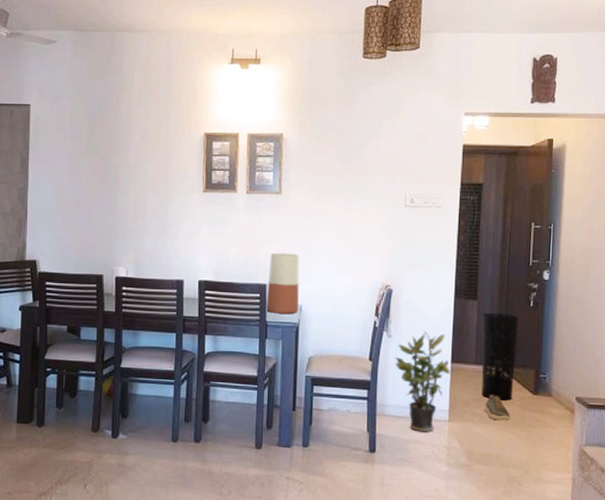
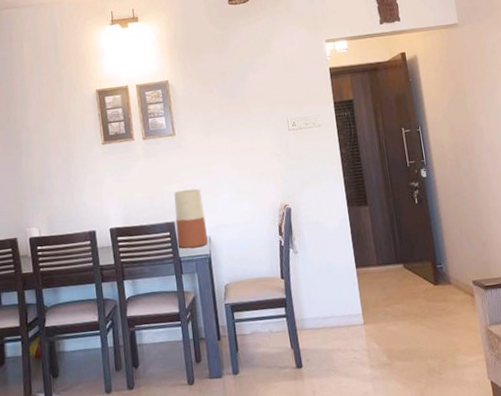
potted plant: present [395,330,451,432] -> none [304,241,357,340]
umbrella stand: present [481,313,518,401] -> none [375,214,417,296]
shoe: present [484,394,511,421] -> none [393,291,420,316]

